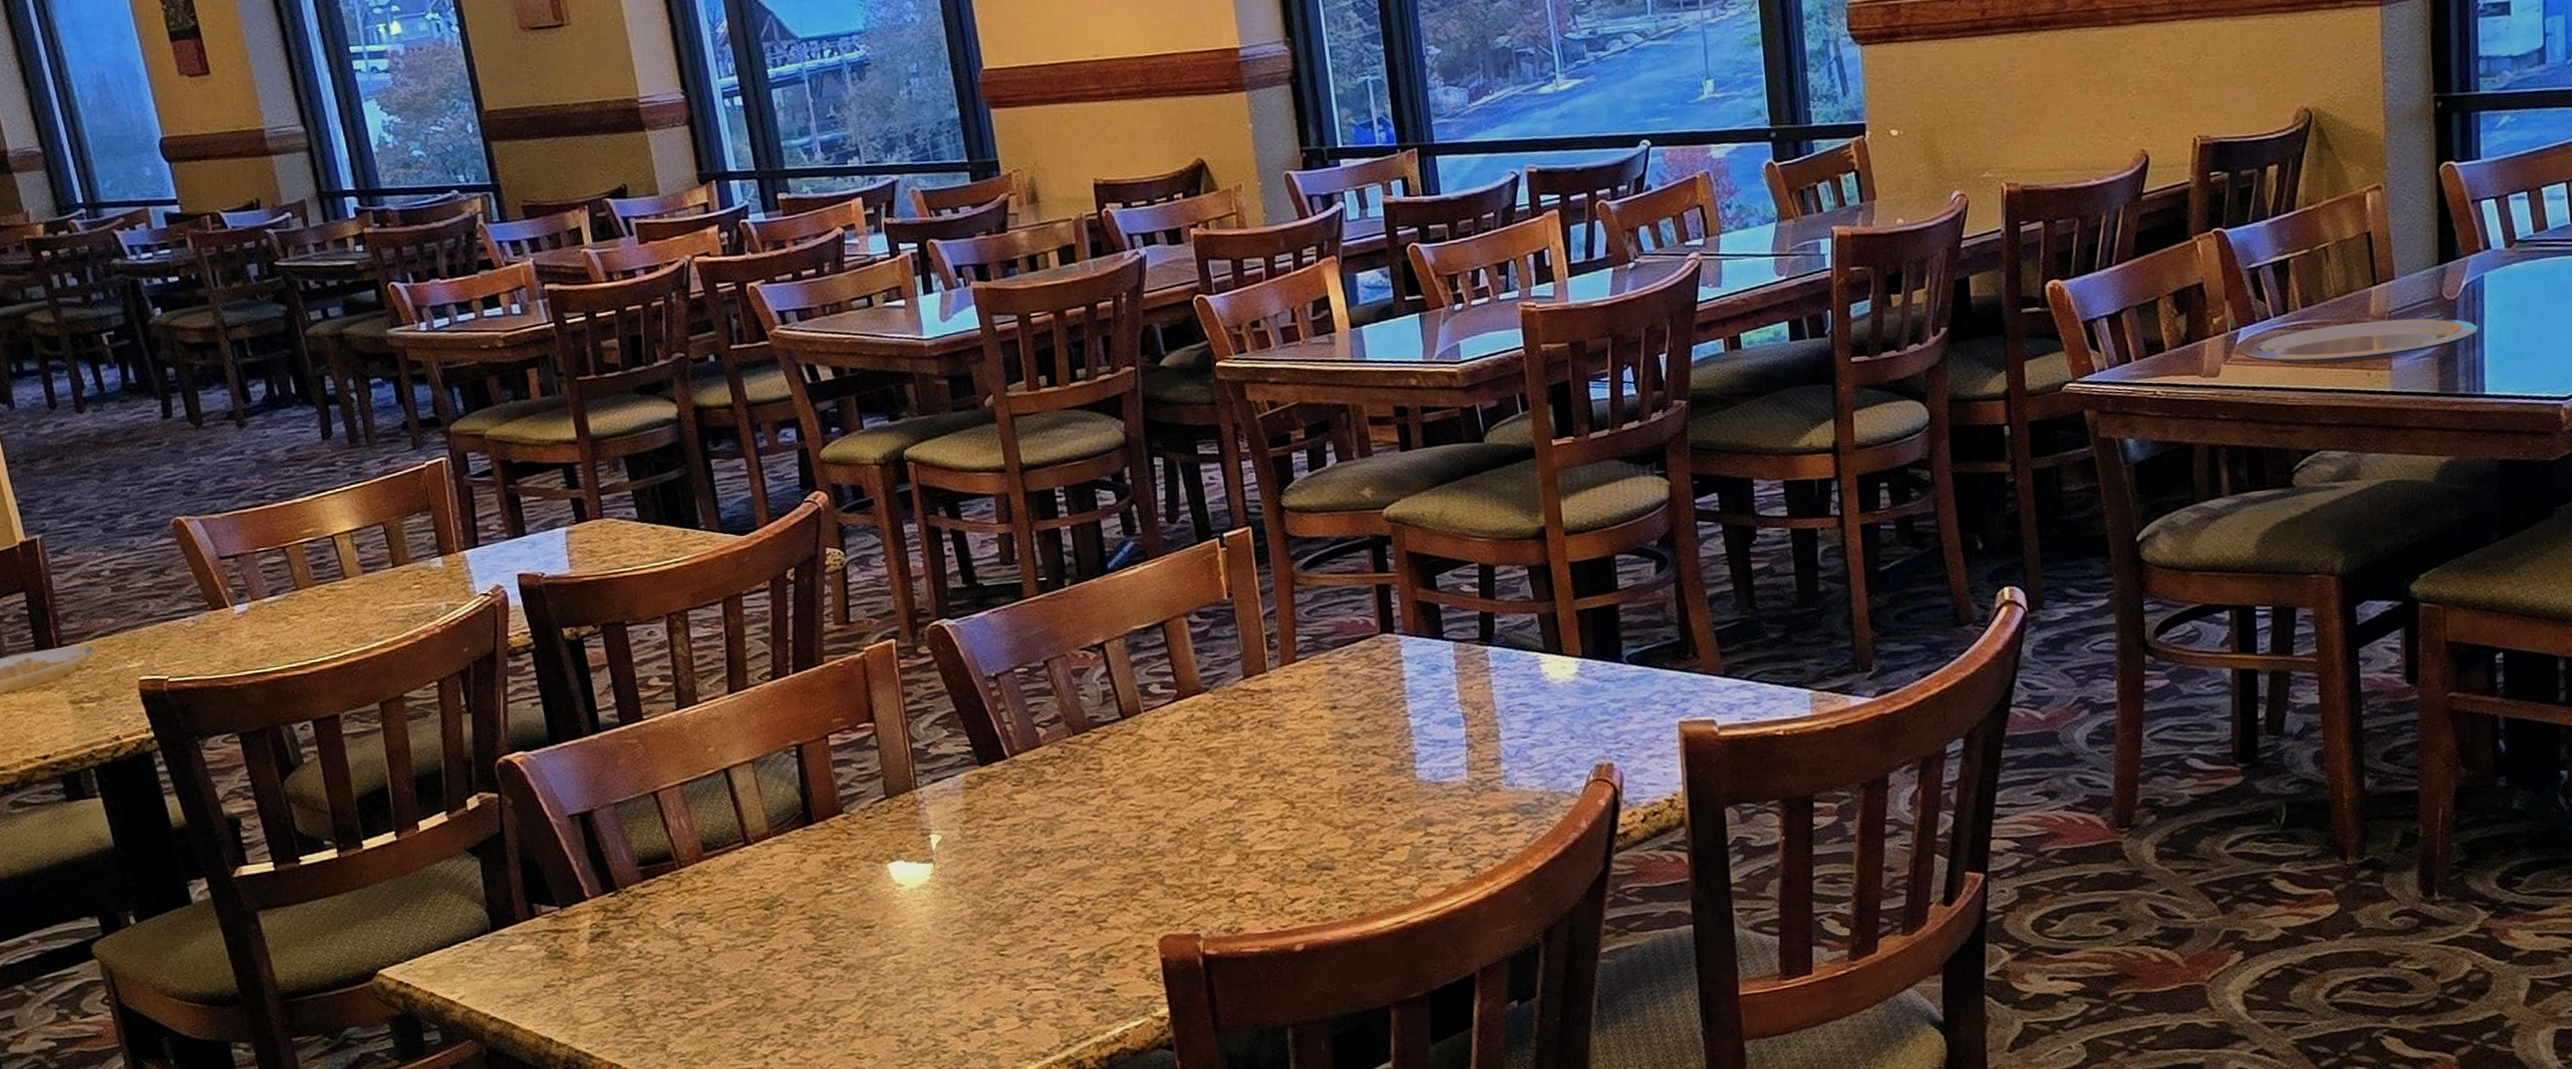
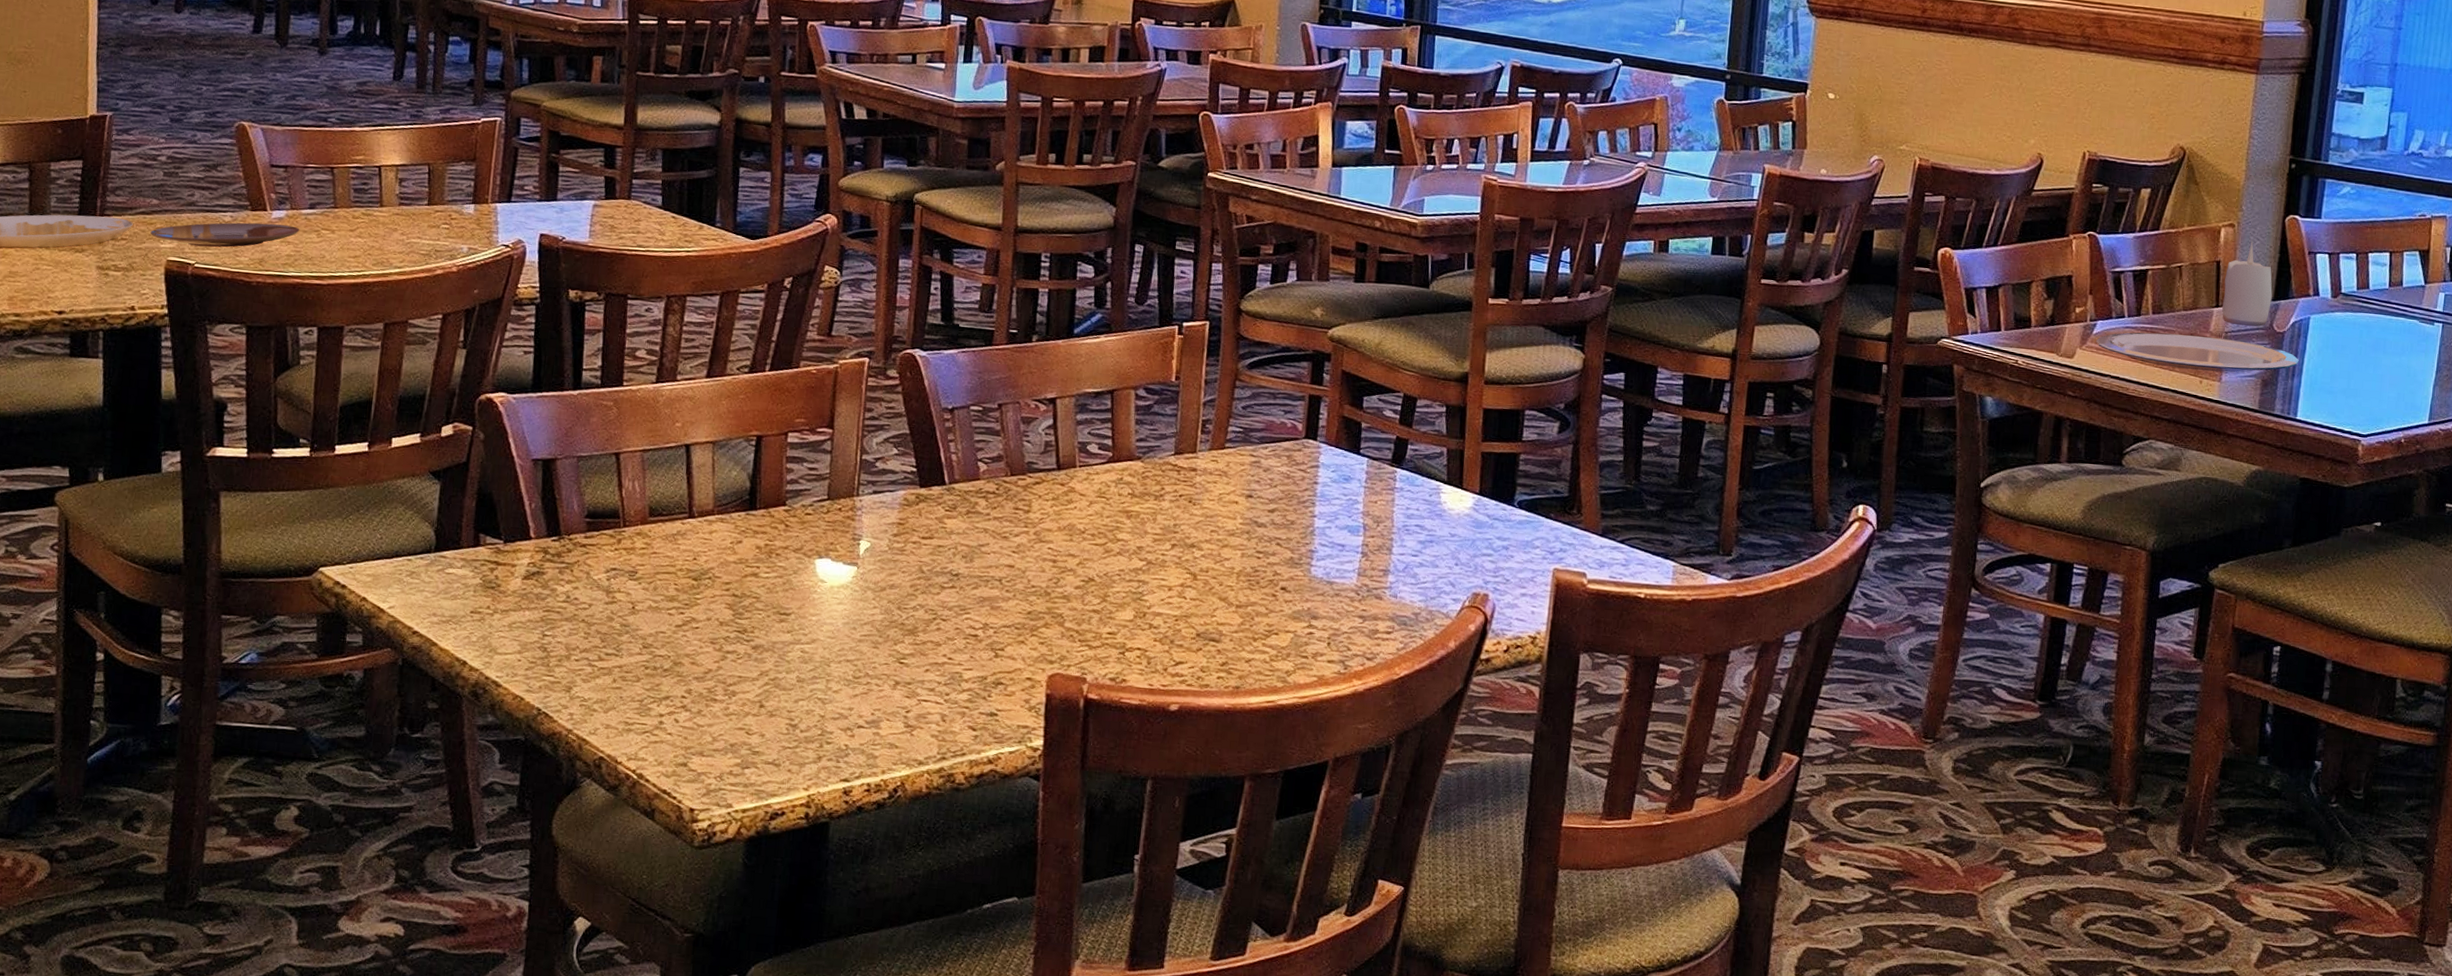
plate: none [113,618,267,661] -> present [149,222,300,248]
candle: none [2379,200,2437,302] -> present [2222,240,2273,327]

